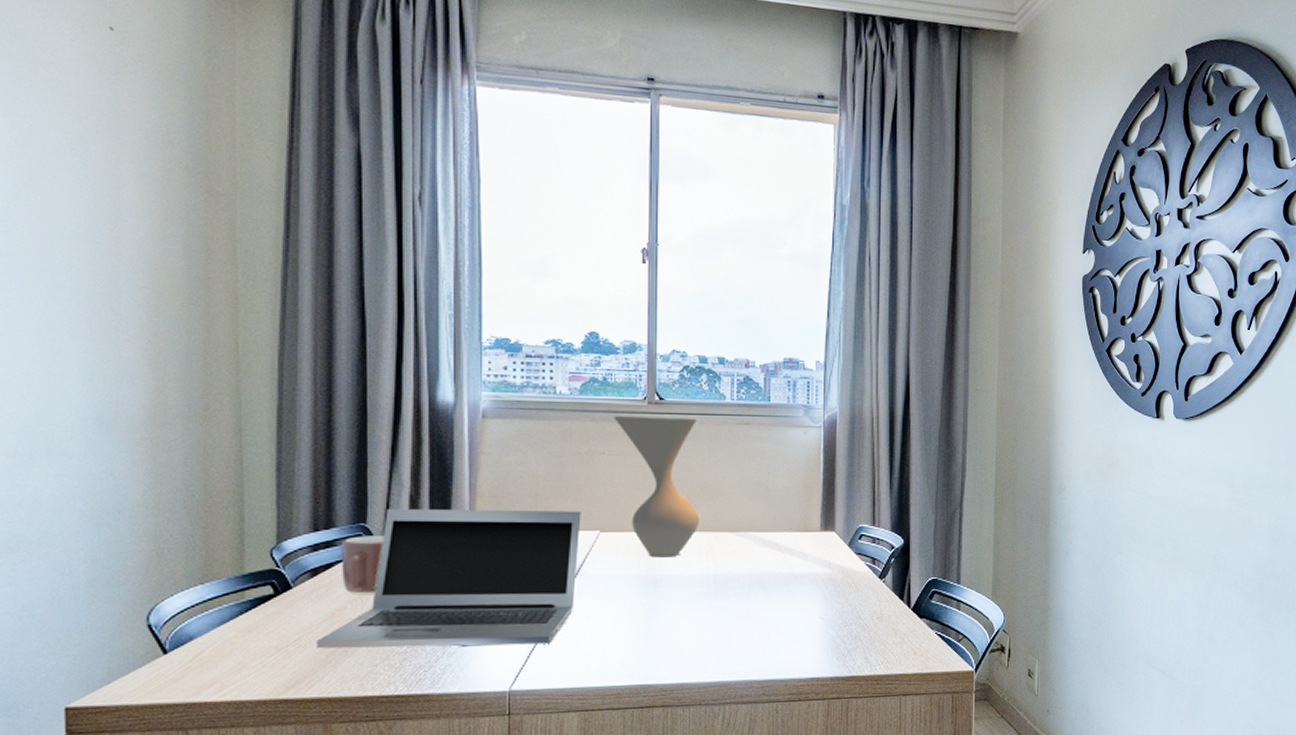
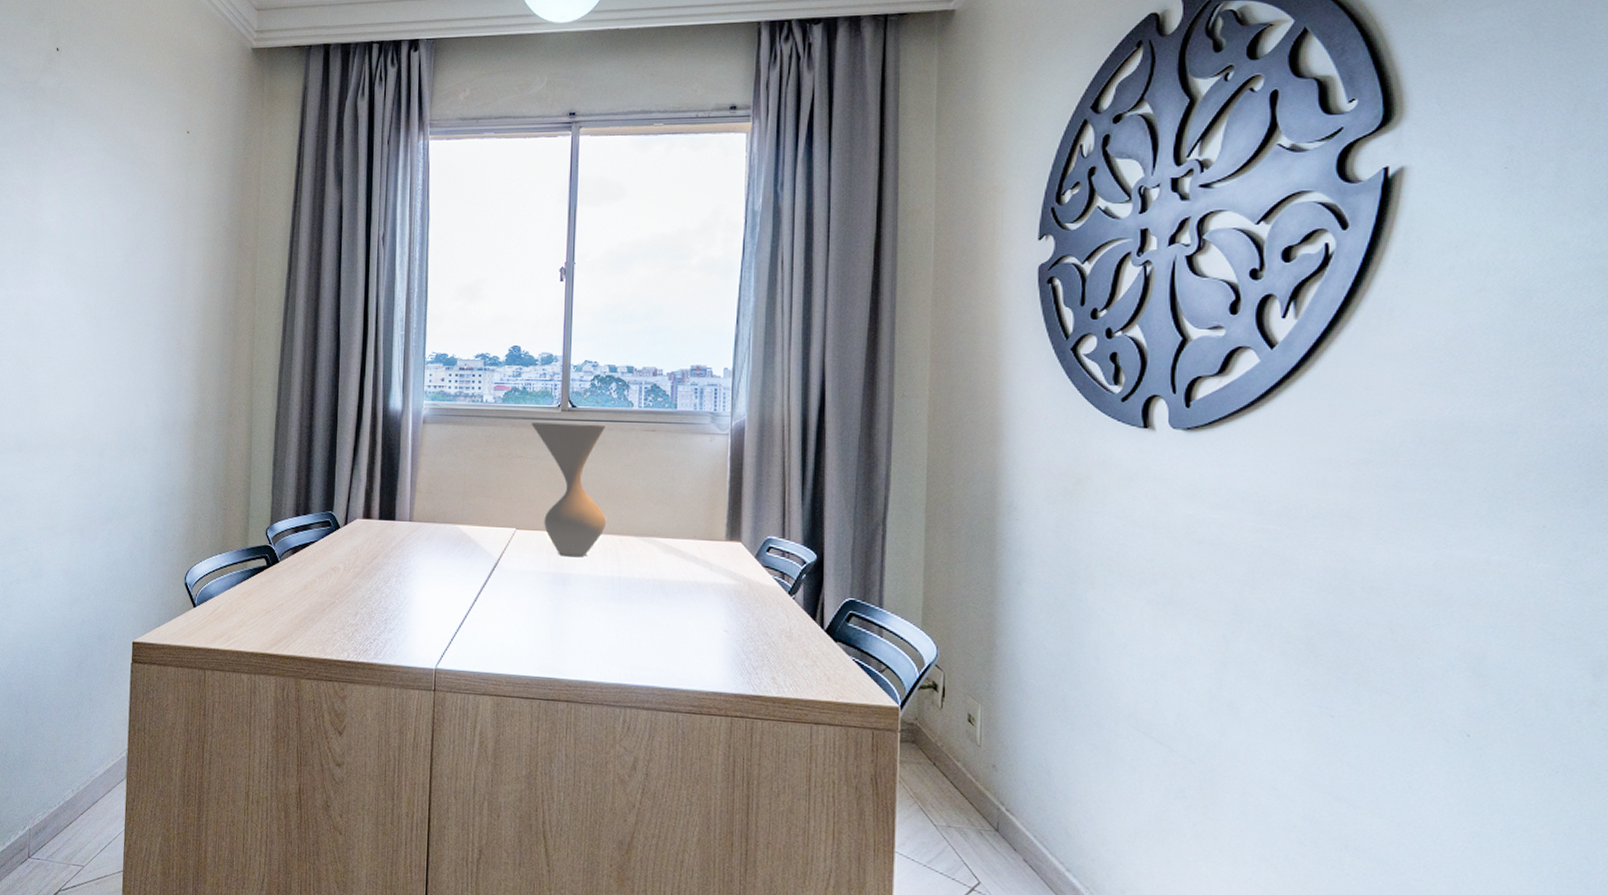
laptop: present [316,508,581,649] -> none [293,499,500,629]
mug: present [342,535,384,596] -> none [314,521,345,573]

